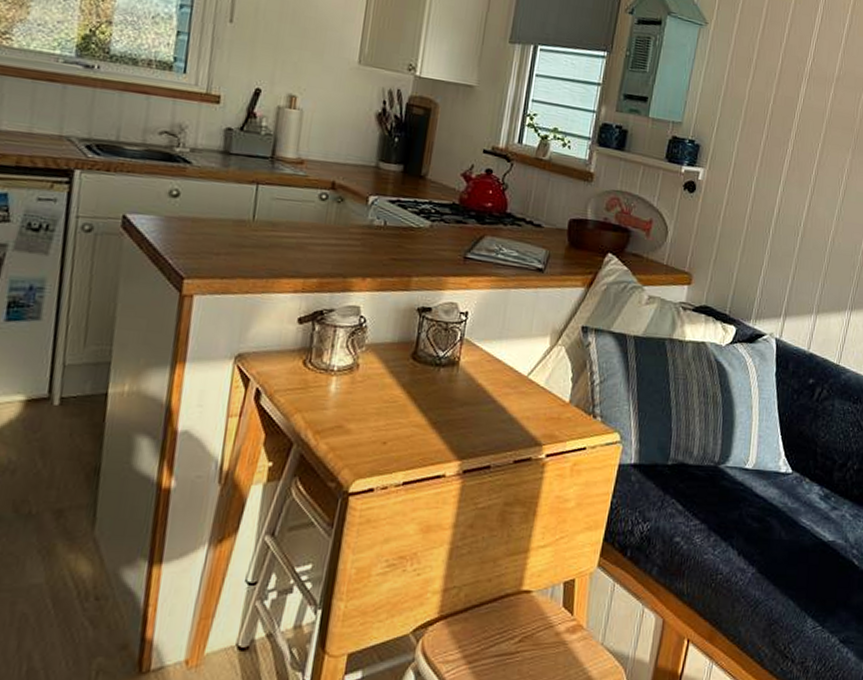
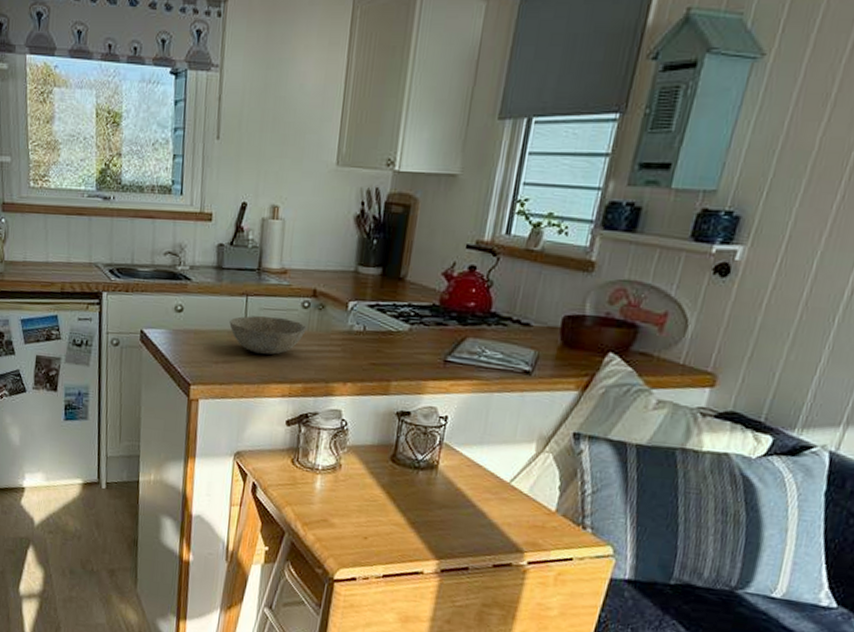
bowl: none [235,205,324,247] -> present [229,315,307,355]

